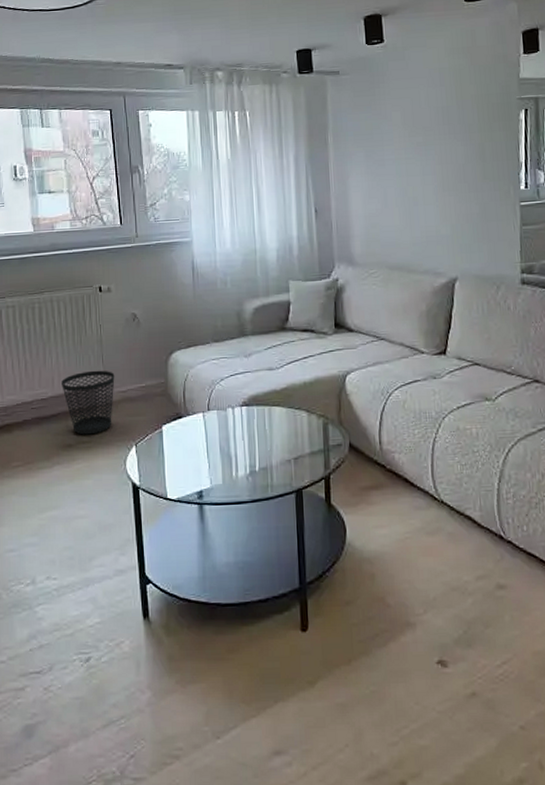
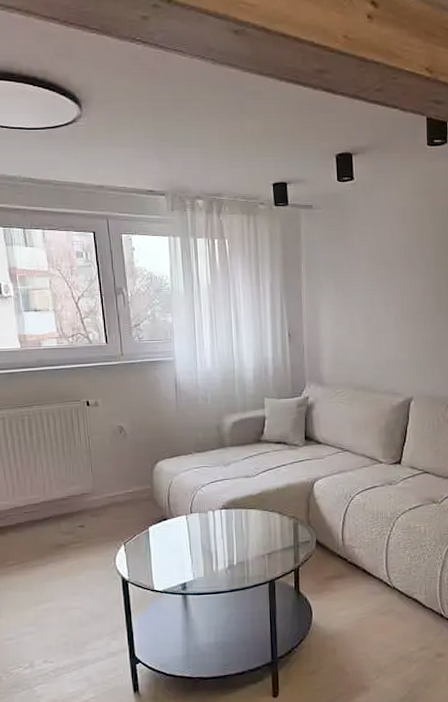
wastebasket: present [62,370,115,435] -> none [53,477,104,536]

